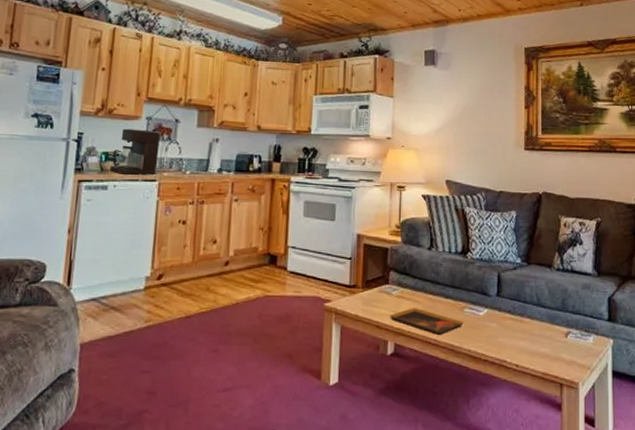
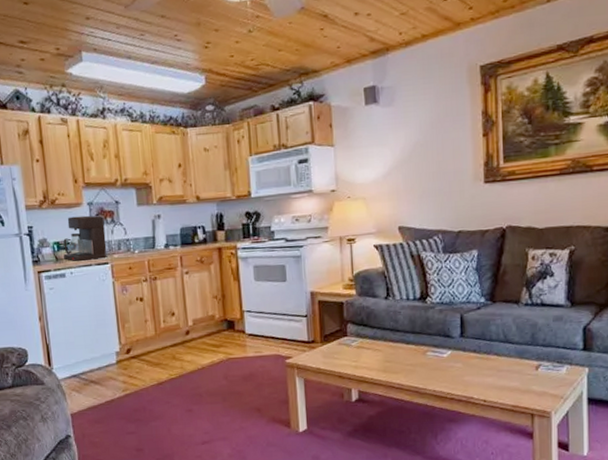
decorative tray: present [390,307,464,335] -> none [351,355,427,379]

